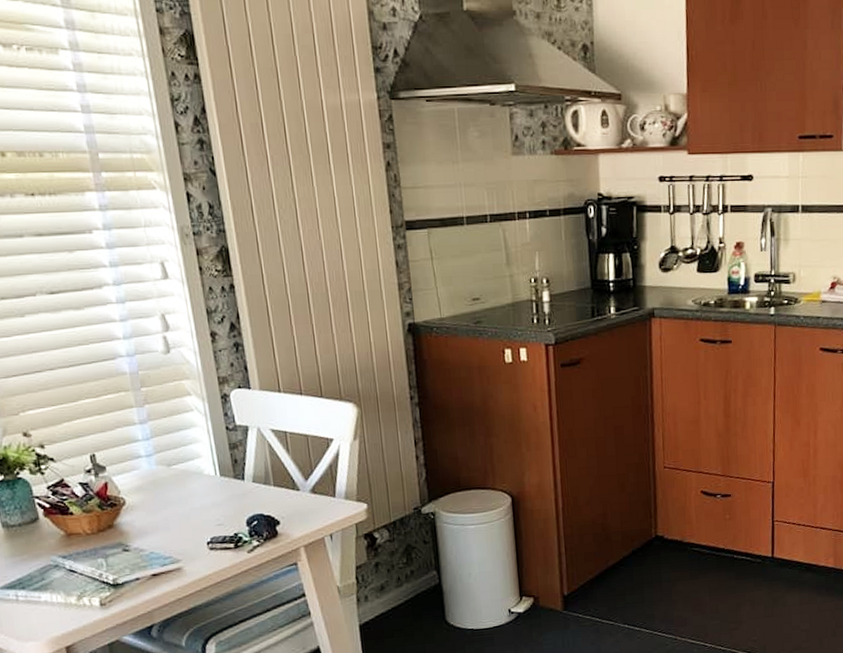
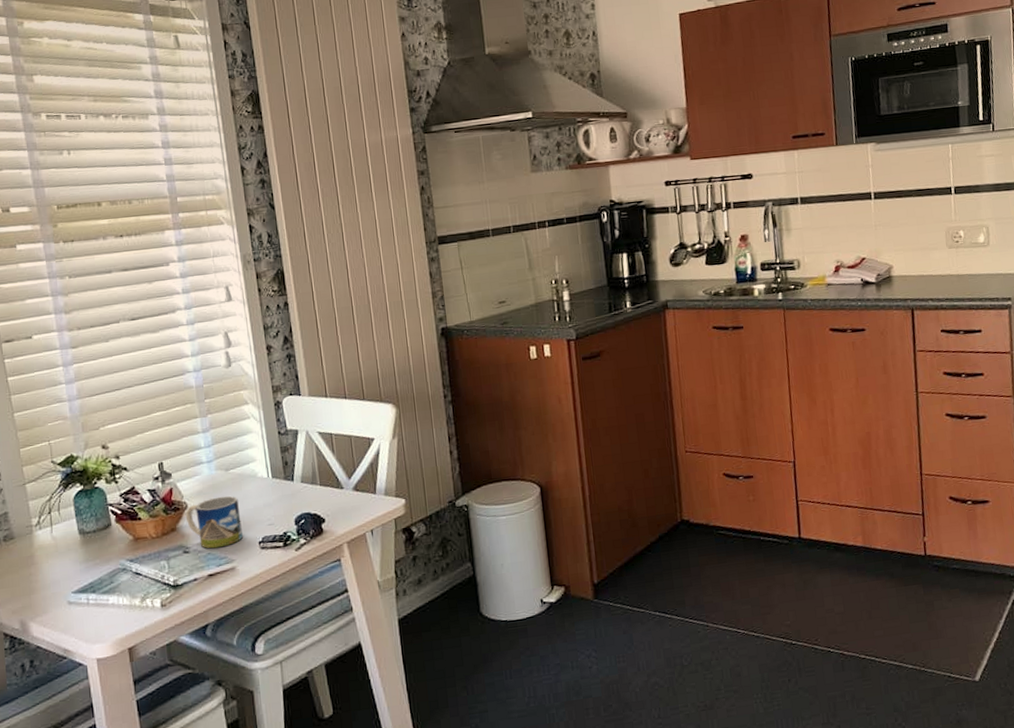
mug: none [123,493,189,548] -> present [185,496,243,549]

